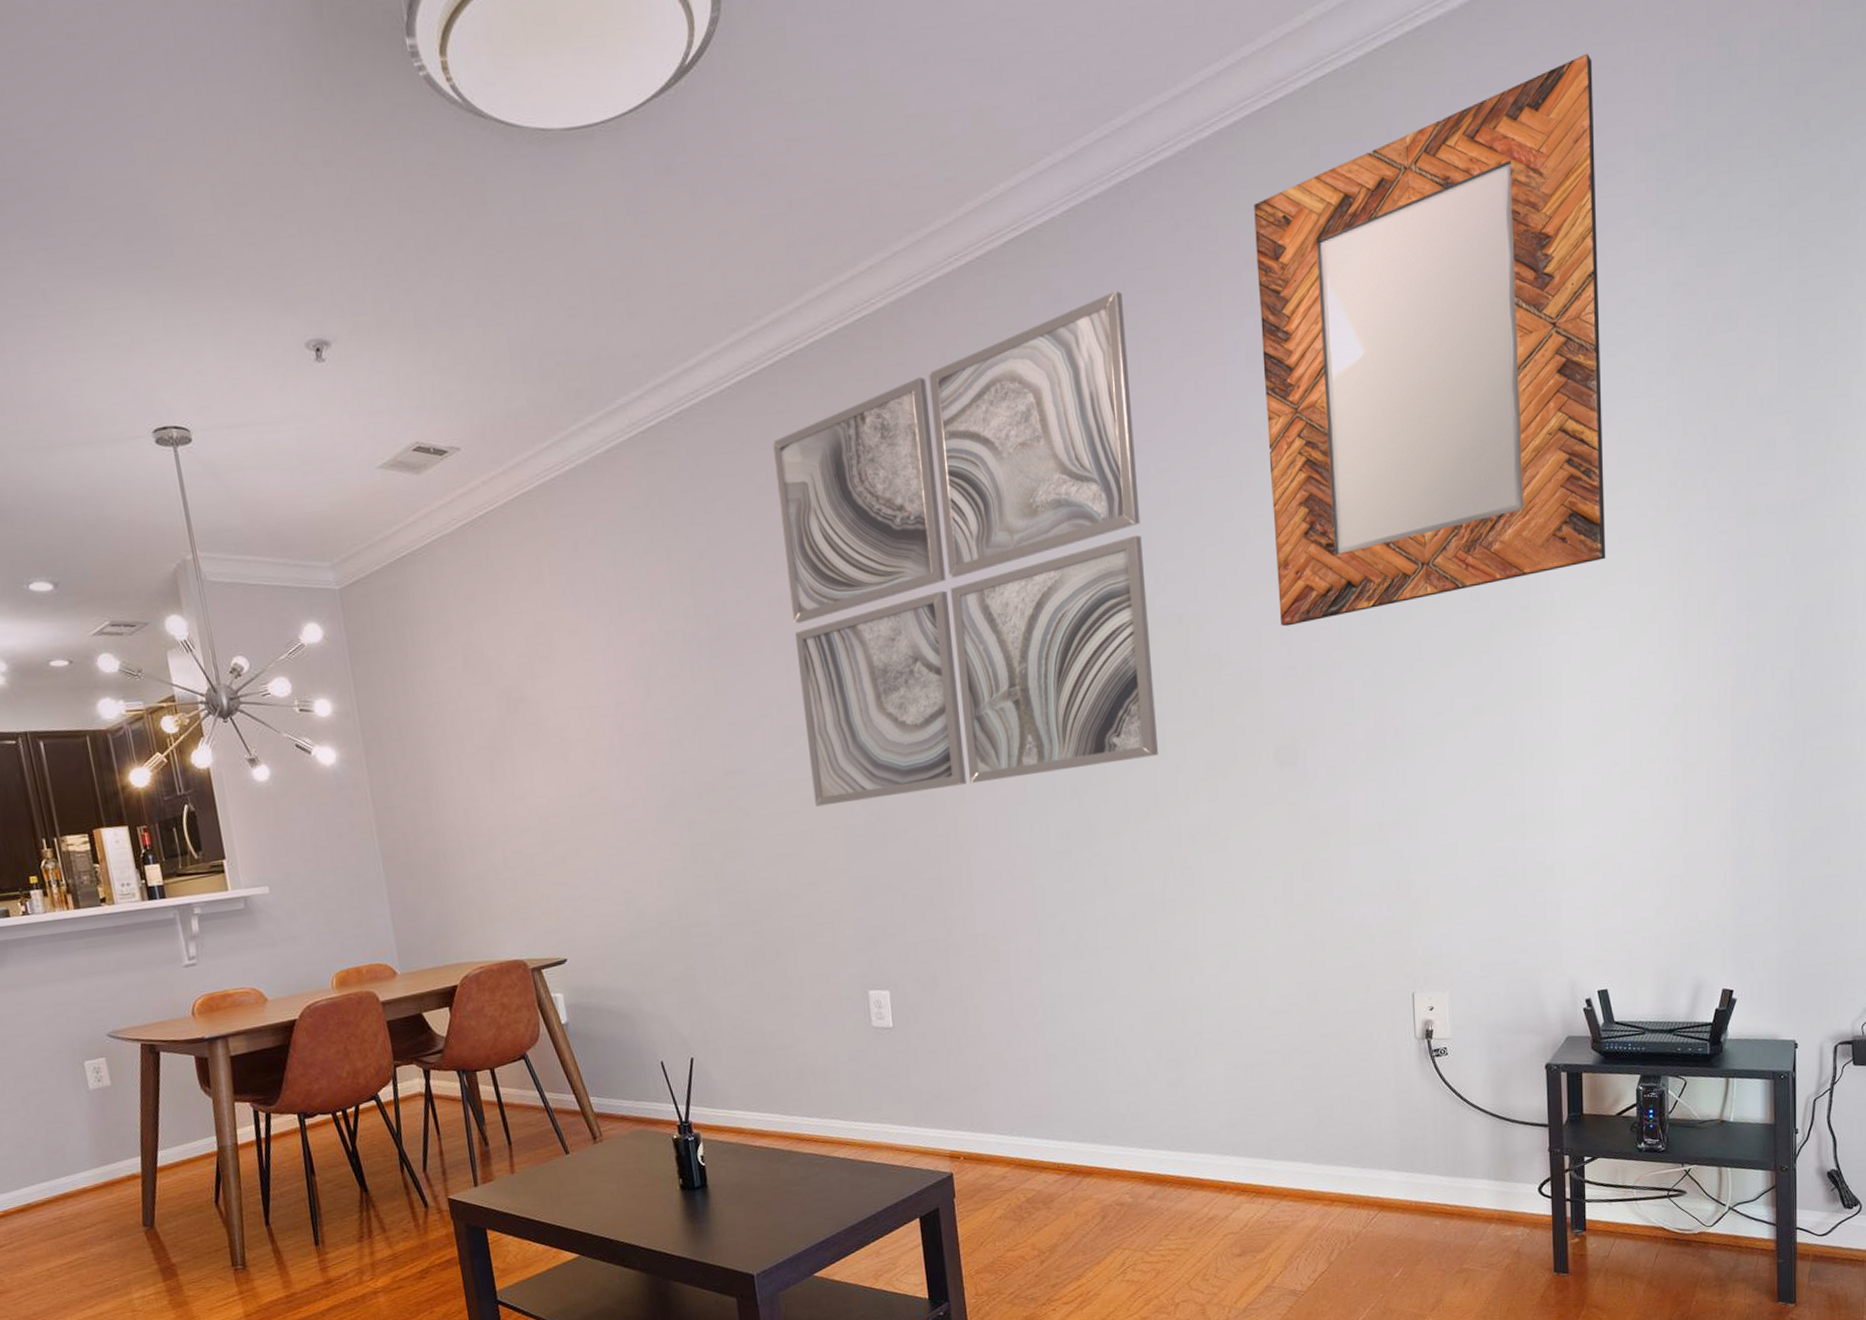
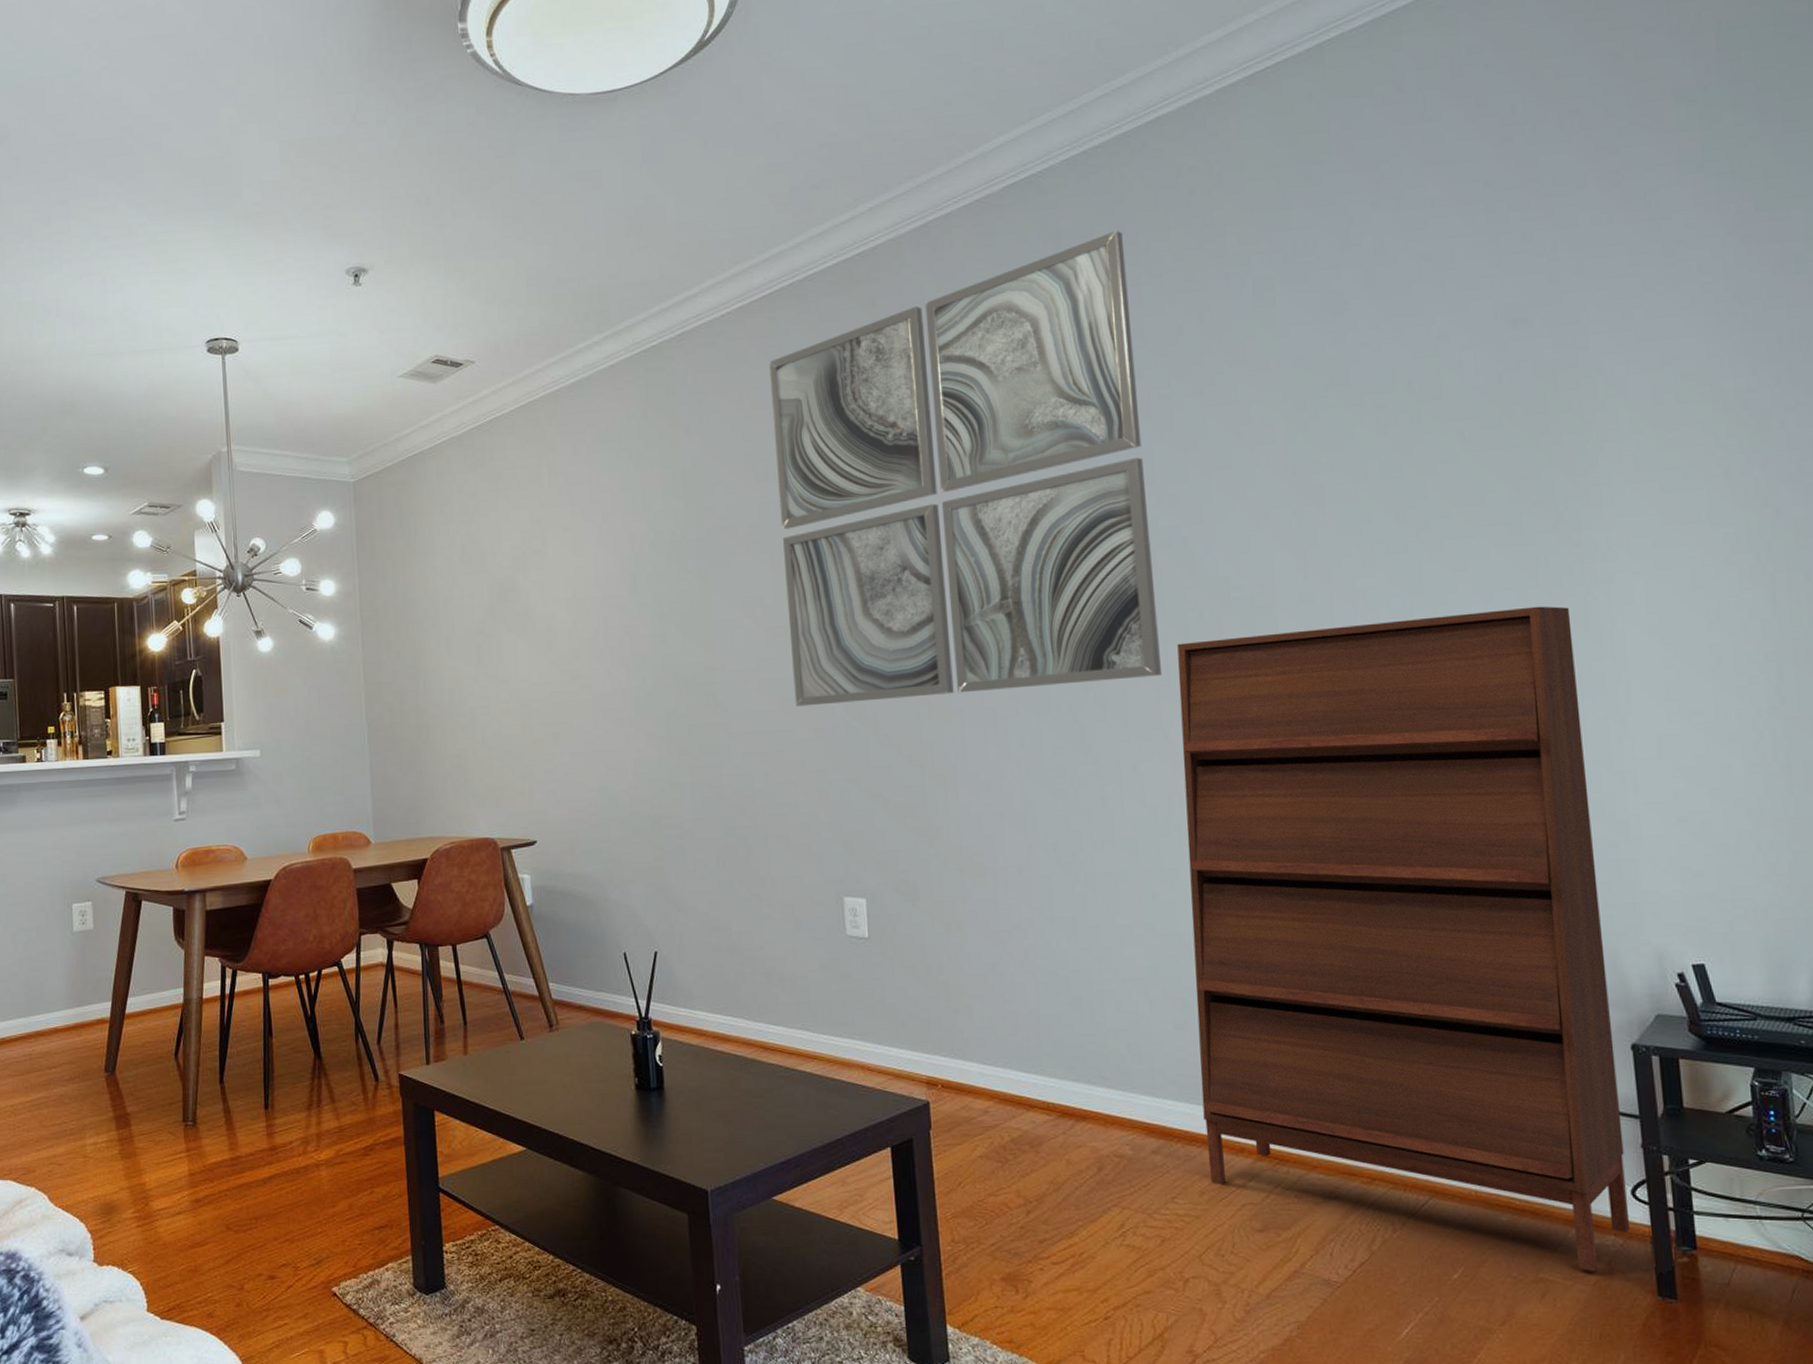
shoe cabinet: none [1172,669,1536,1259] -> present [1177,606,1631,1272]
home mirror: present [1254,53,1606,627] -> none [1259,14,1669,552]

